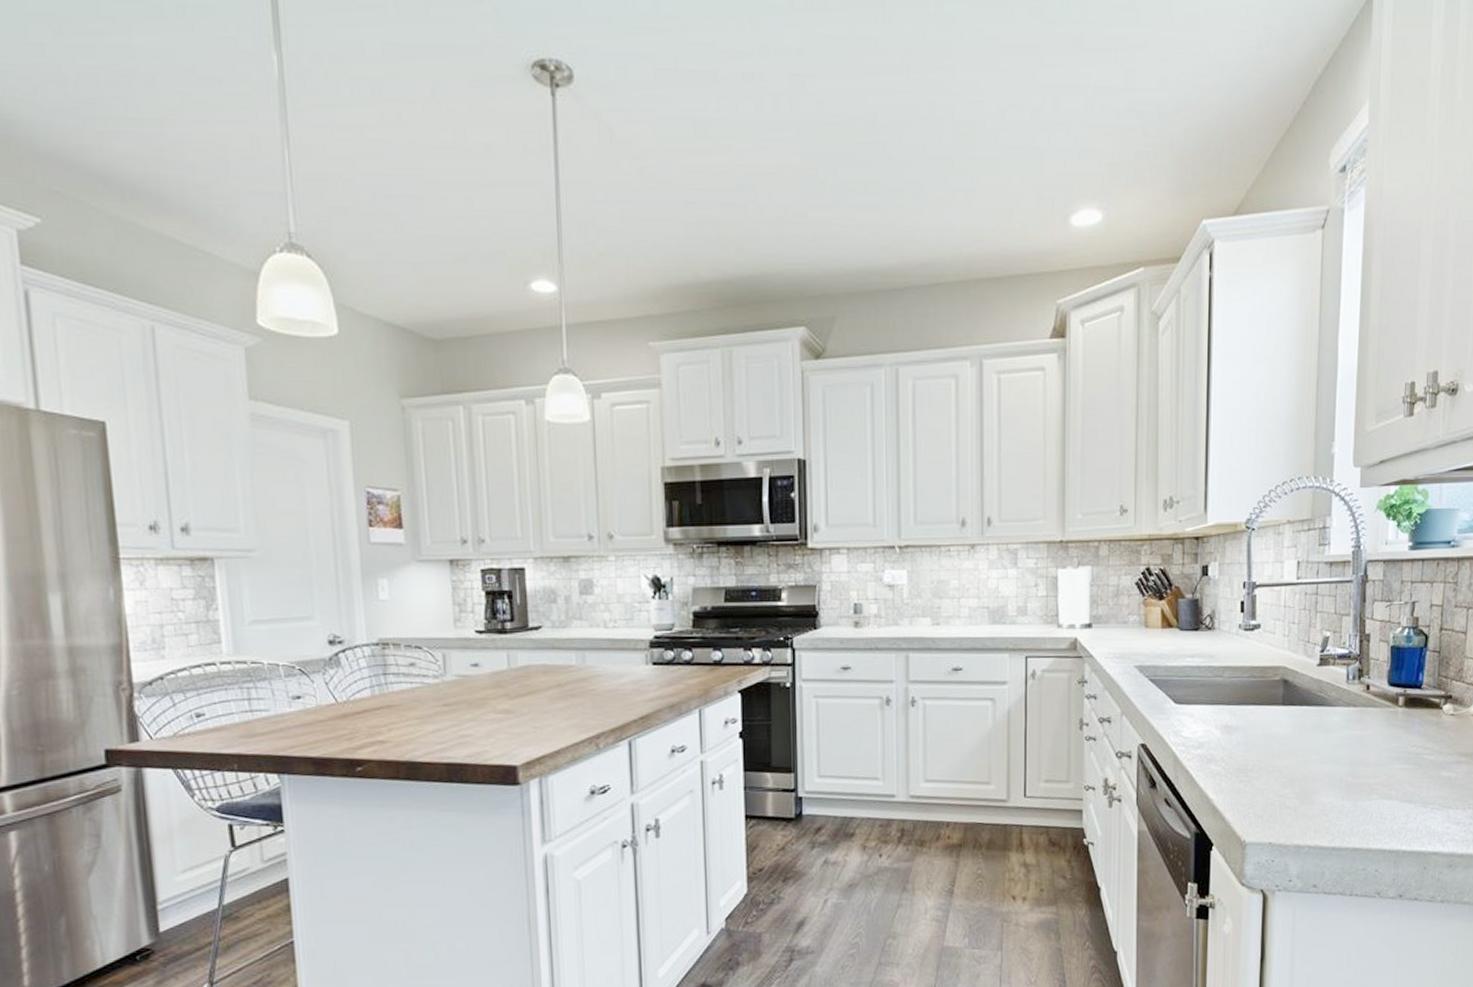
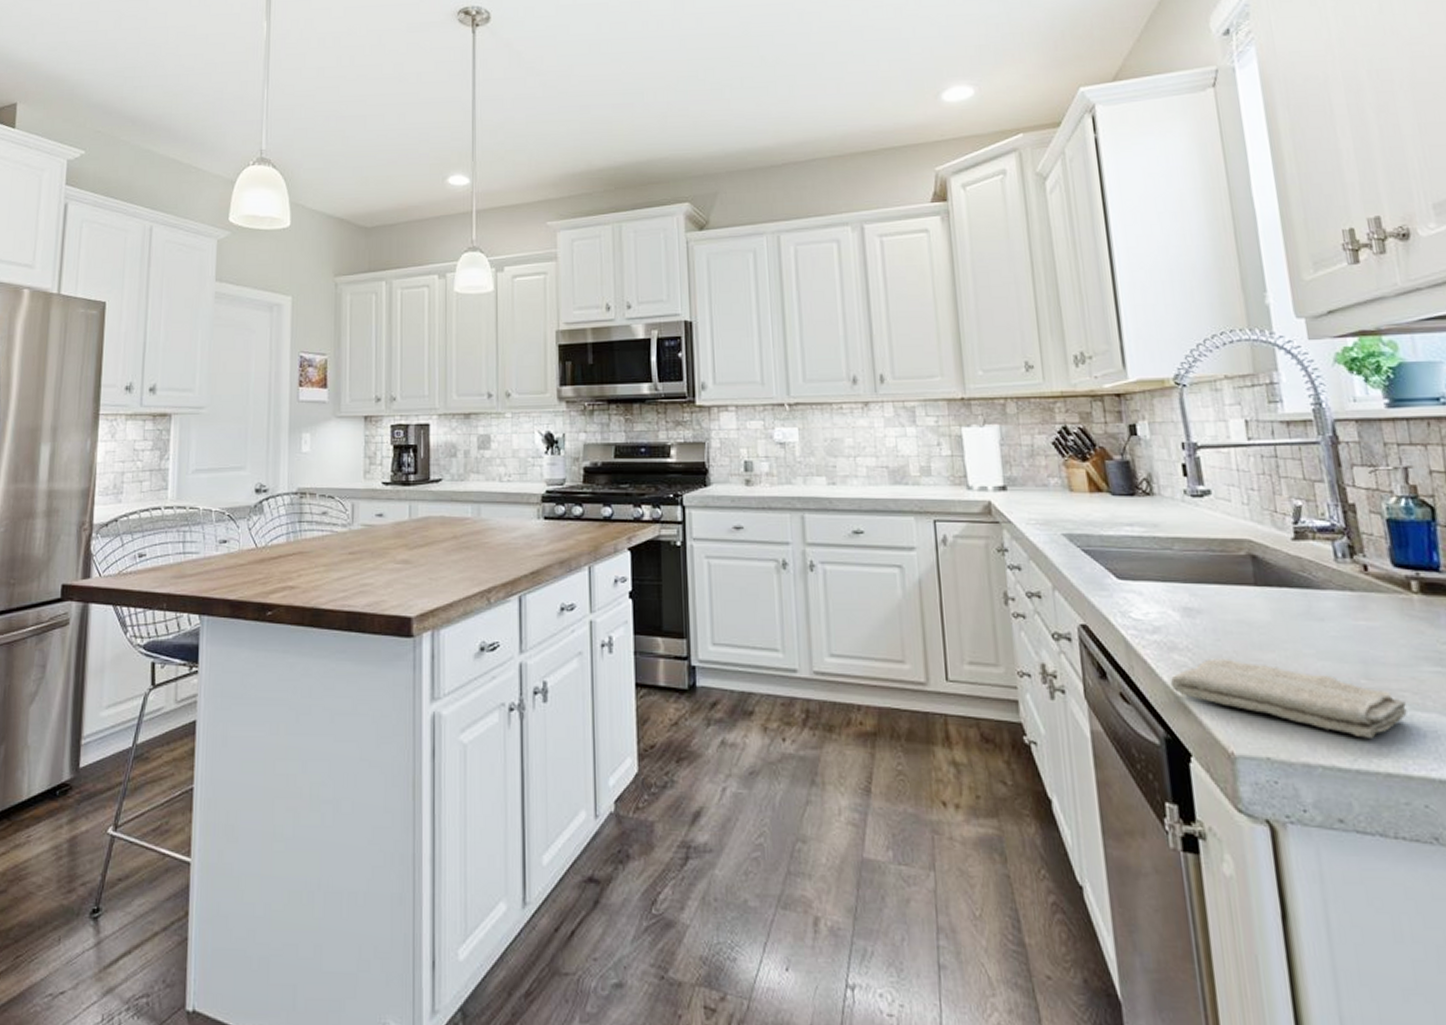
washcloth: none [1205,766,1377,823] -> present [1170,658,1407,738]

